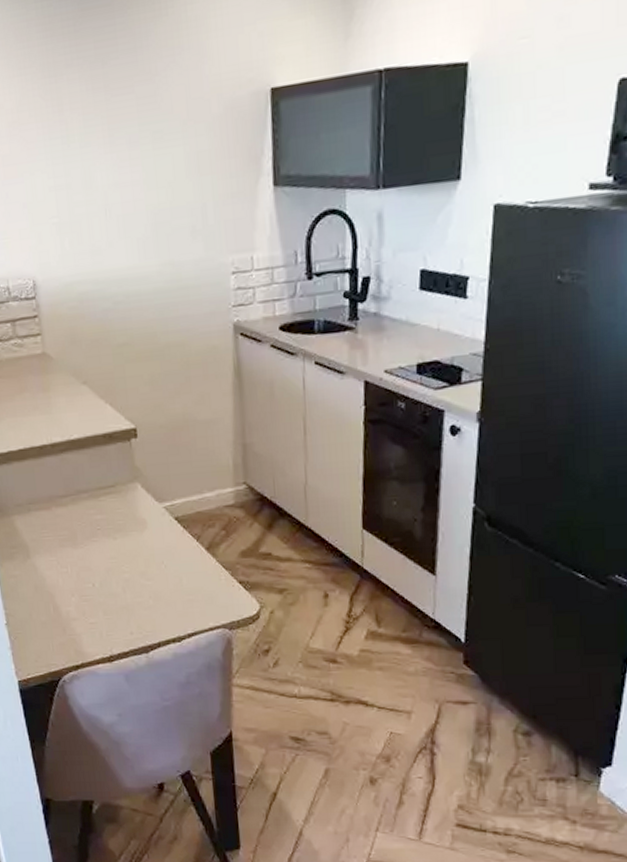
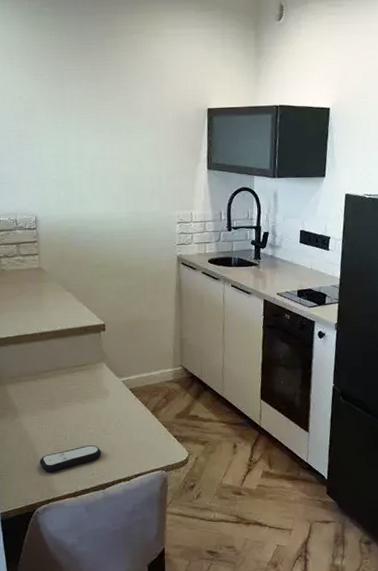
remote control: none [62,594,142,630] -> present [39,445,101,472]

